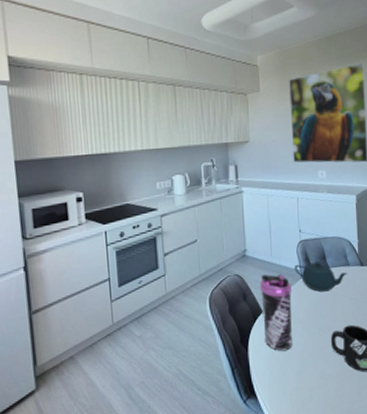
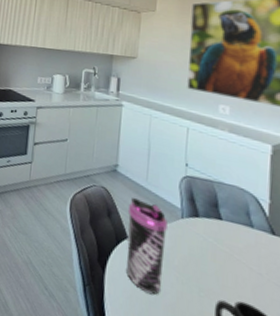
teapot: present [294,260,348,292] -> none [174,200,249,248]

